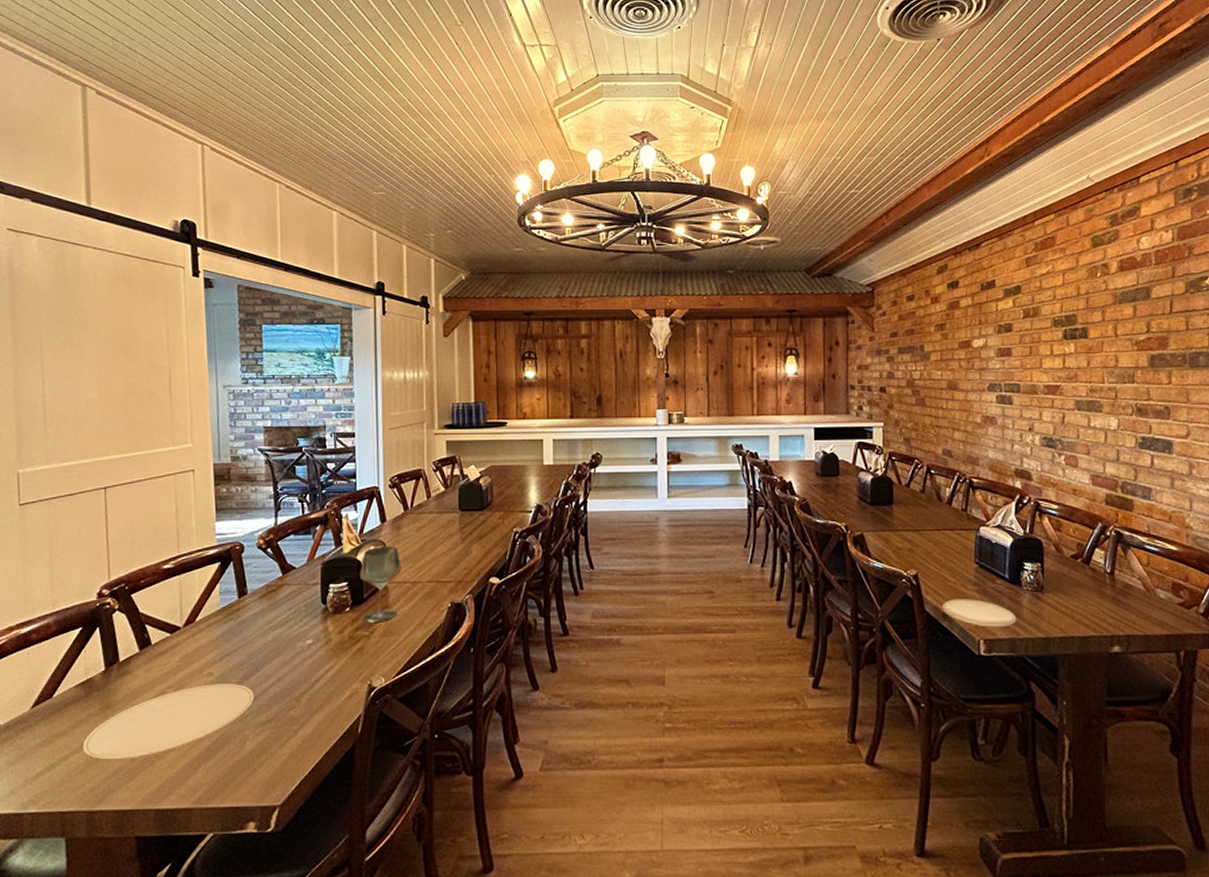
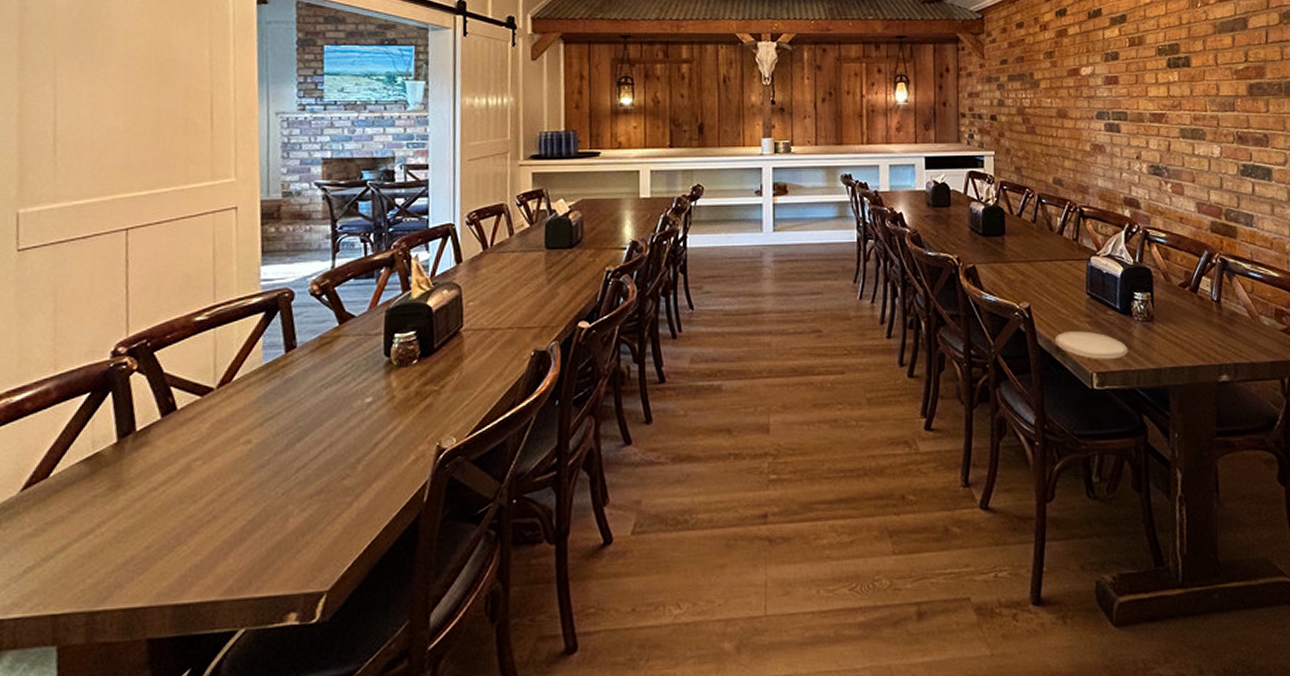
plate: present [82,683,254,762] -> none [84,451,300,551]
wine glass: present [359,546,403,622] -> none [430,289,480,376]

